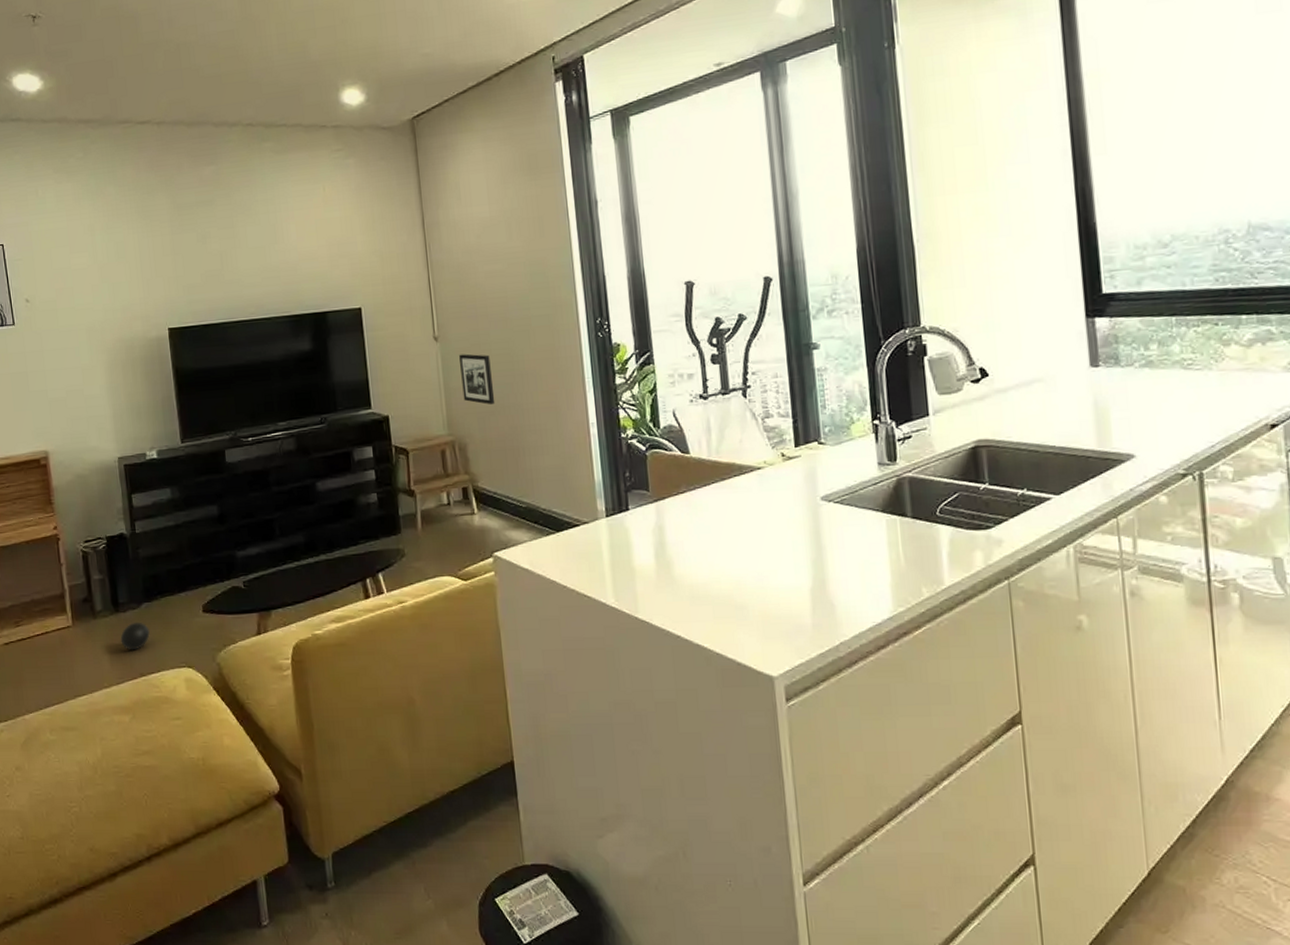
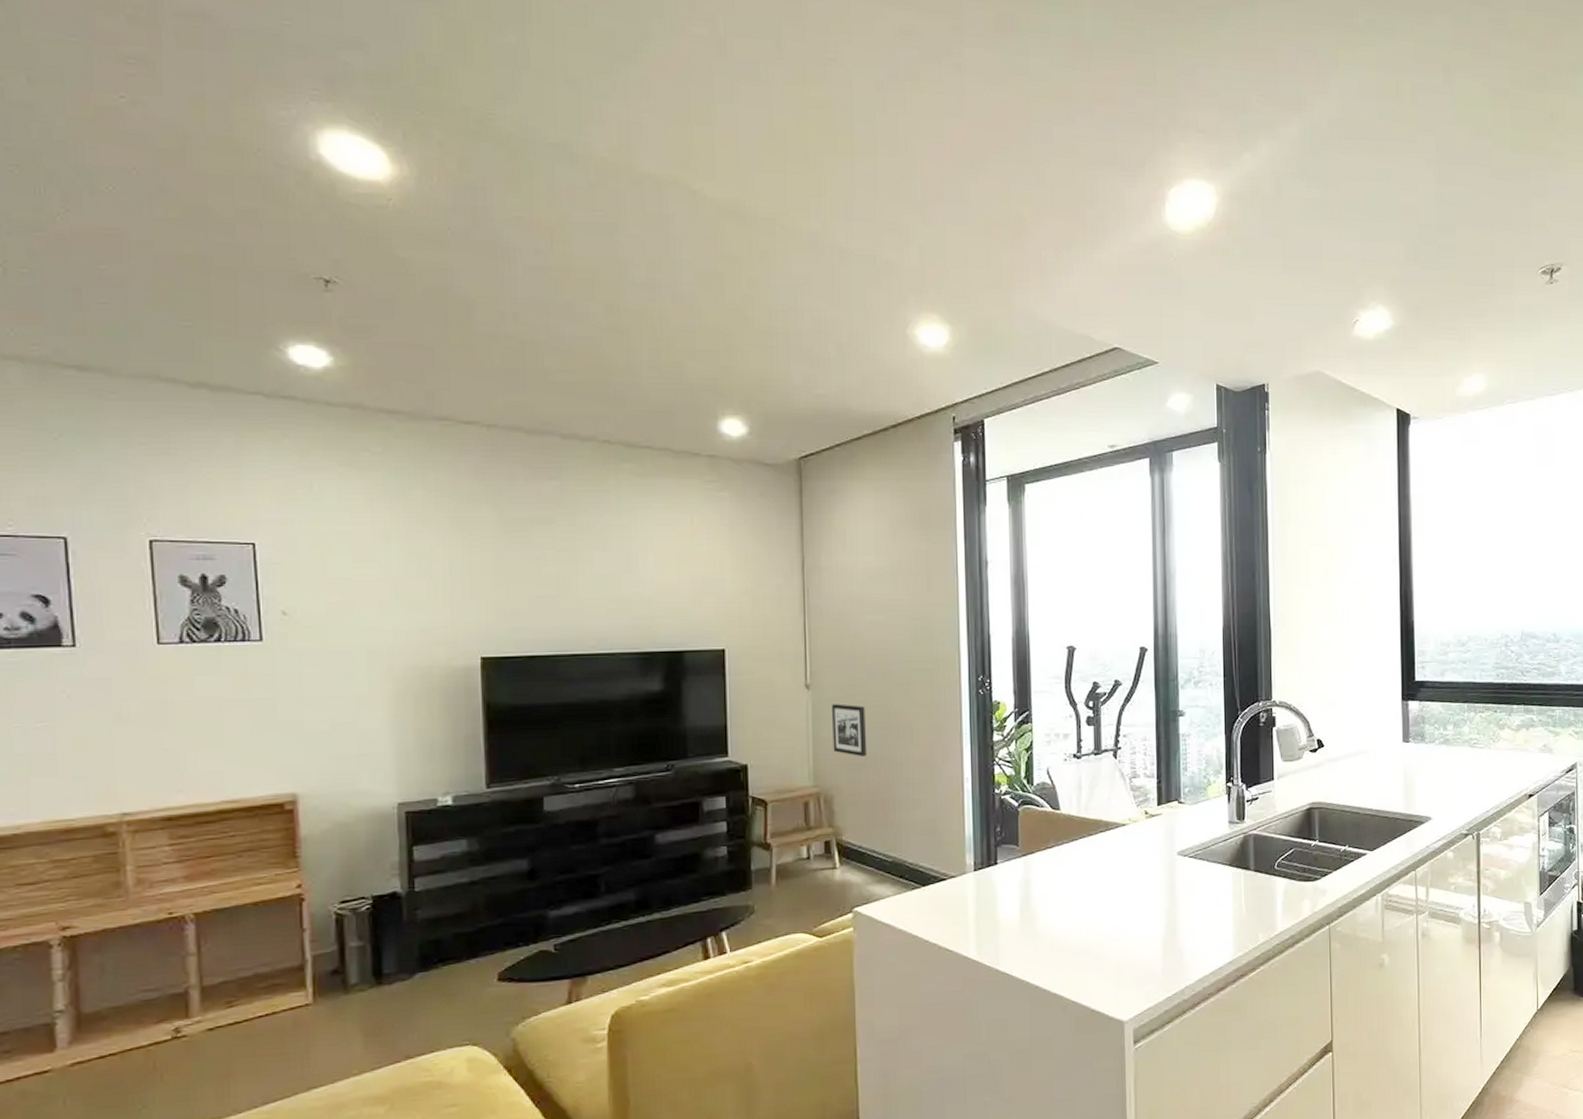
ball: present [120,622,150,651] -> none [381,995,423,1029]

